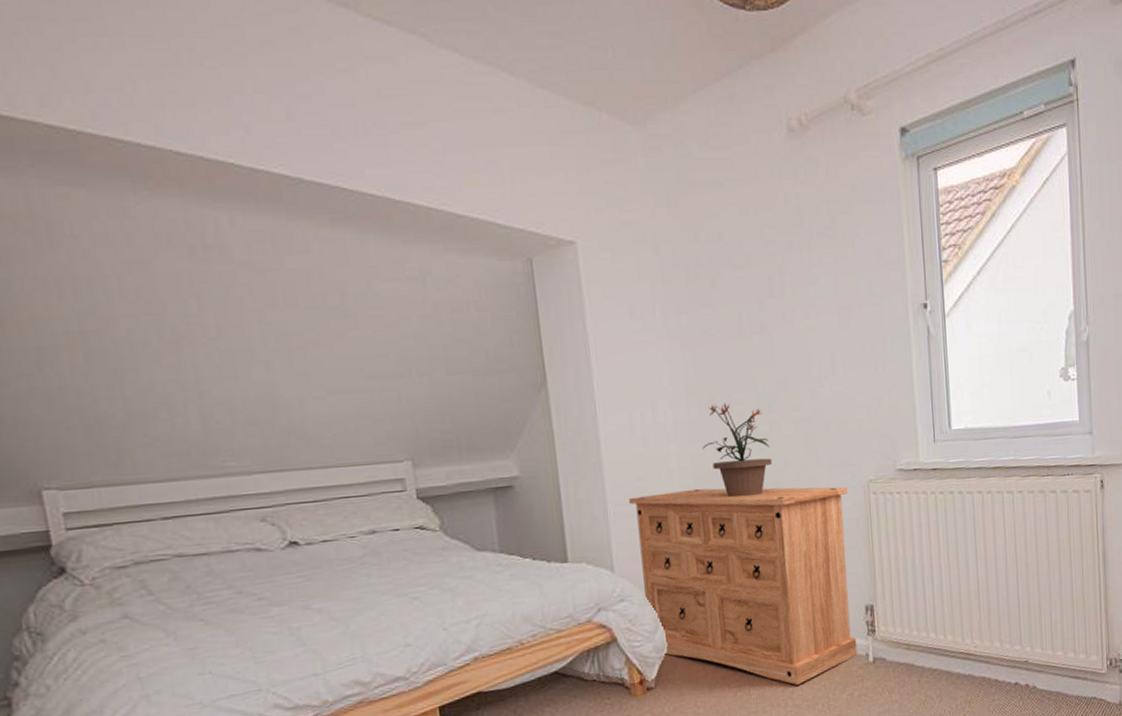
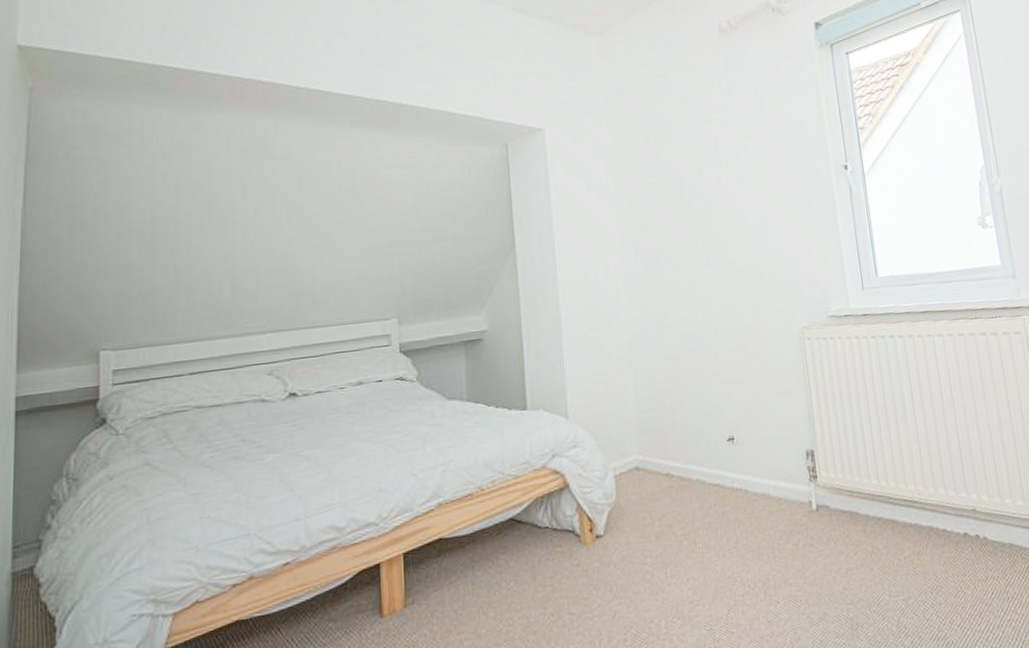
dresser: present [629,487,858,685] -> none [583,334,801,534]
potted plant: present [702,403,773,498] -> none [649,259,713,346]

